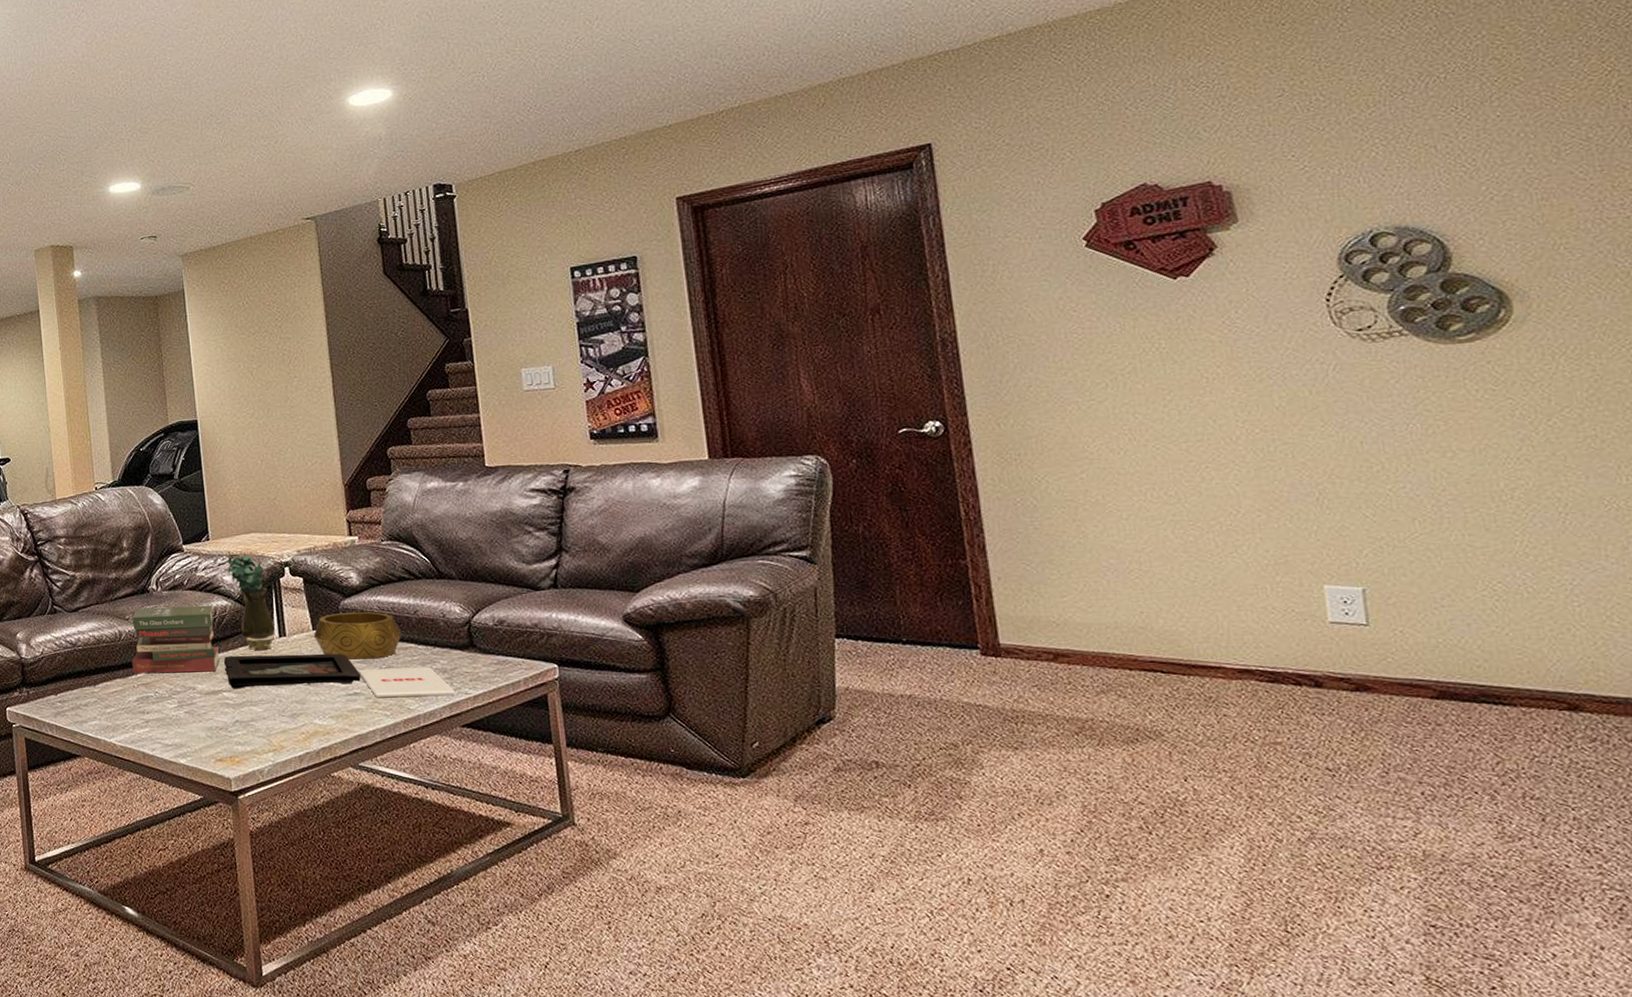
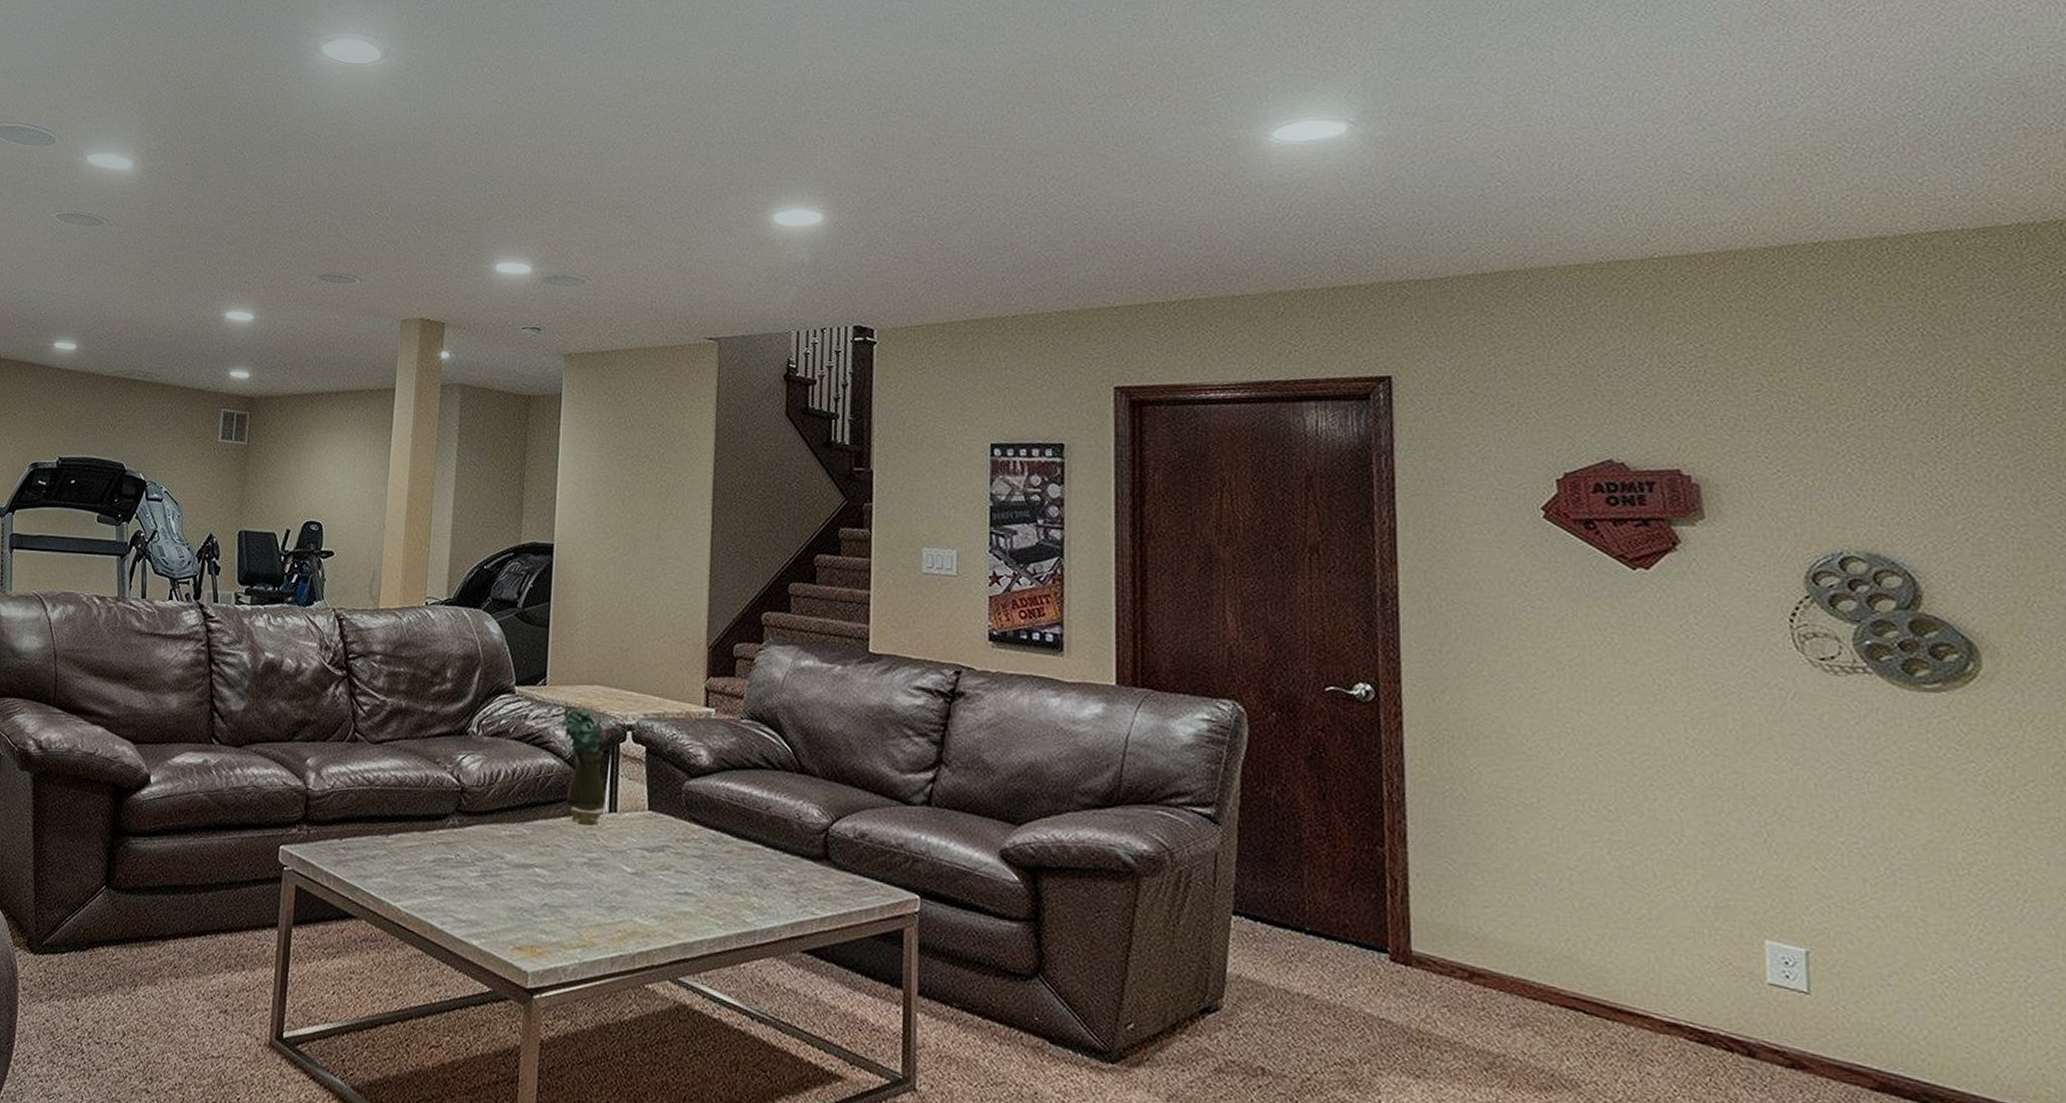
books: present [132,605,221,673] -> none [434,752,539,841]
decorative tray: present [223,653,361,688] -> none [540,825,695,880]
decorative bowl: present [313,611,402,660] -> none [648,794,749,856]
magazine: present [359,667,456,698] -> none [694,865,801,913]

